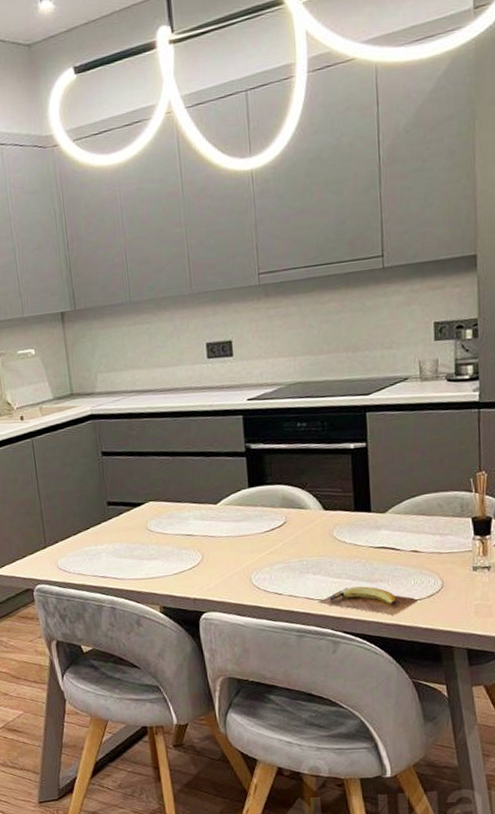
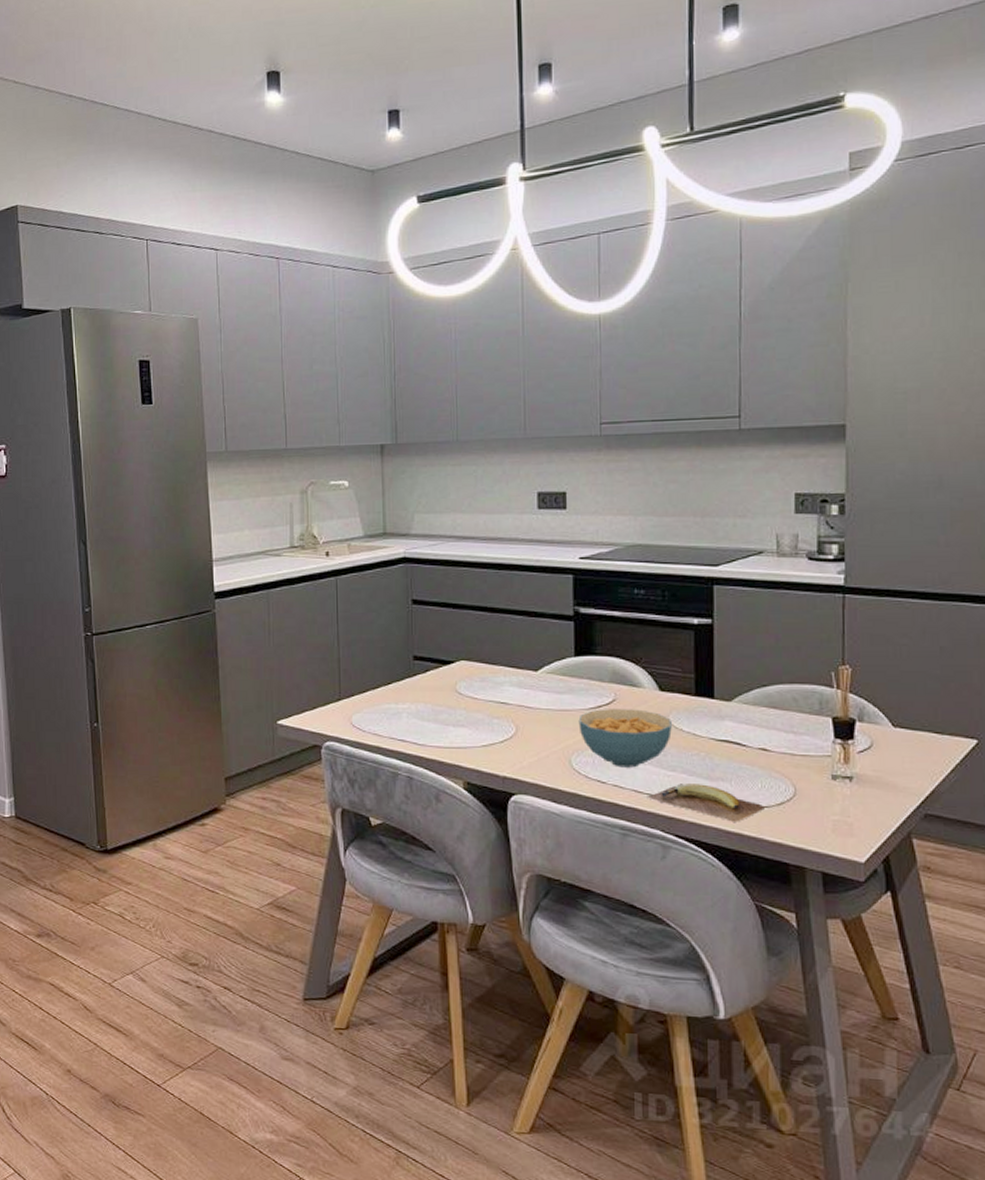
cereal bowl: none [255,528,336,580] -> present [578,708,672,768]

